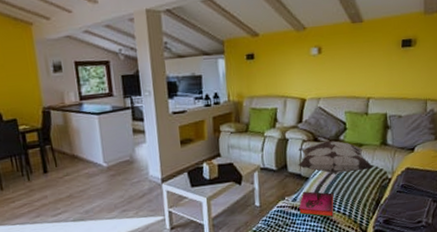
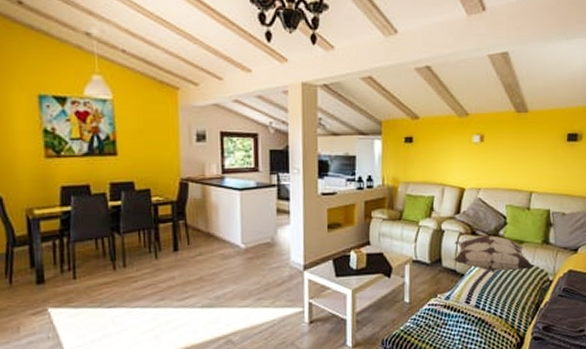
hardback book: present [299,191,334,217] -> none [452,289,490,320]

